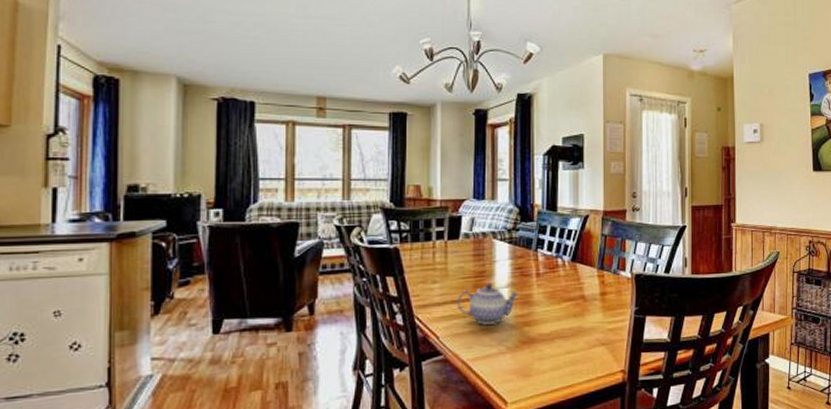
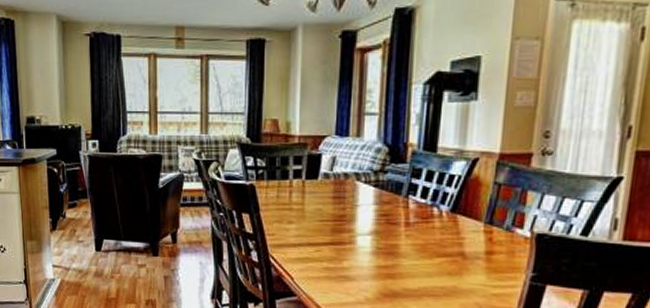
teapot: present [456,284,520,326] -> none [312,229,384,273]

